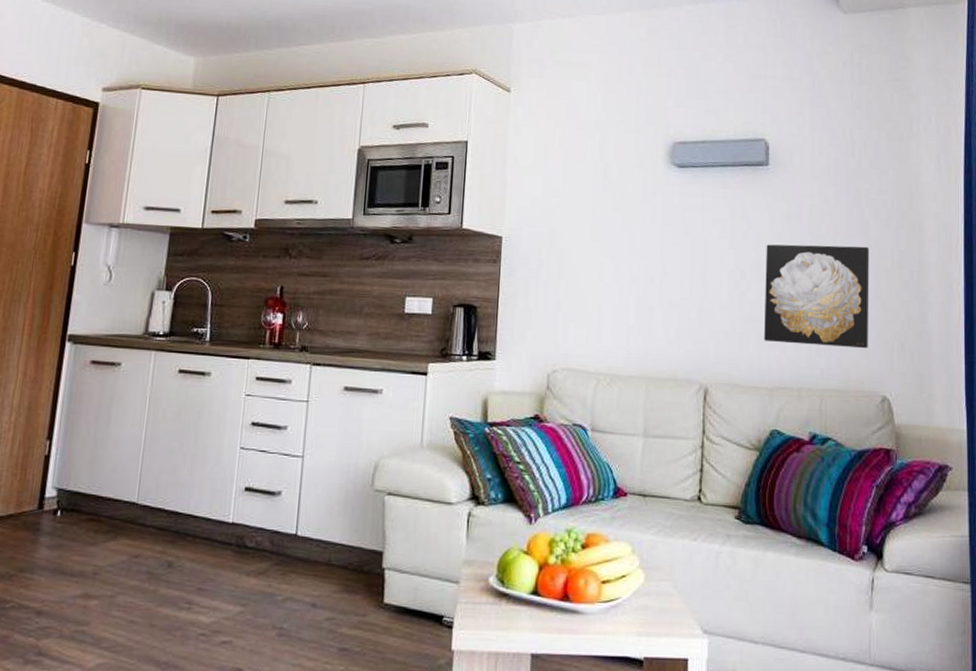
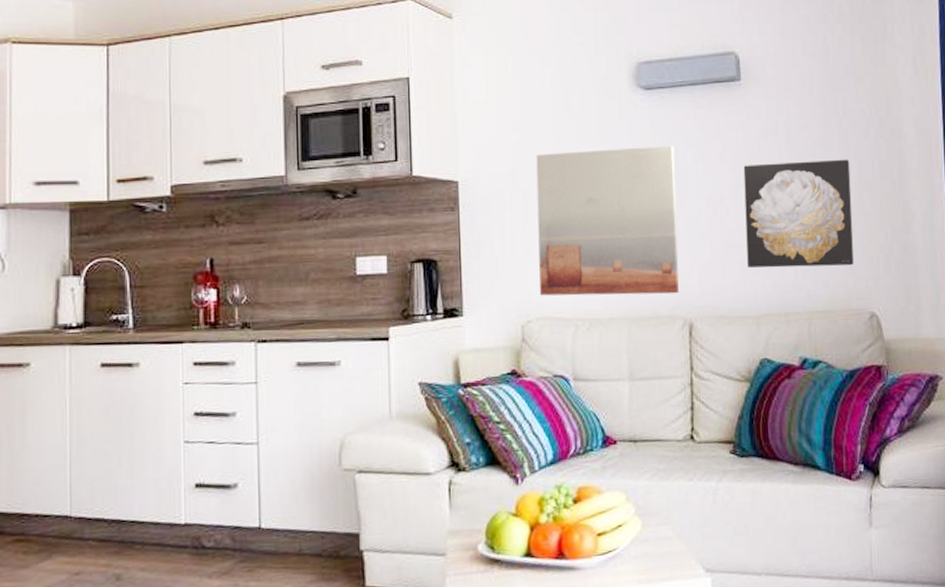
wall art: none [566,218,702,359] -> present [536,145,679,296]

